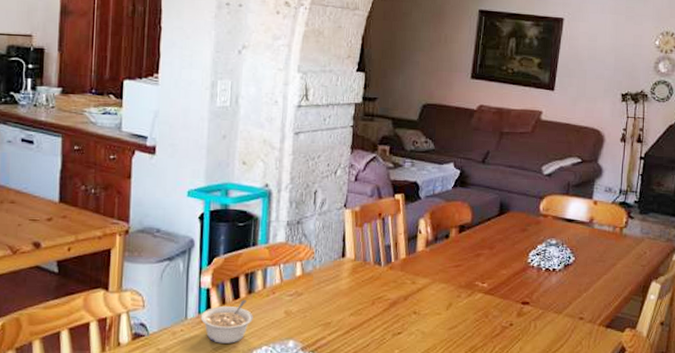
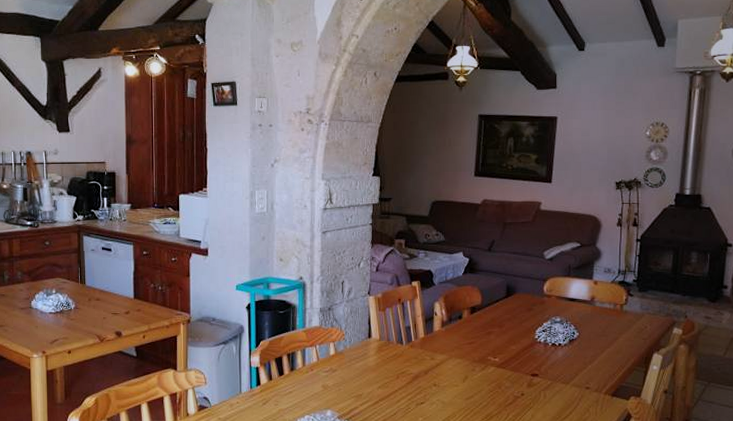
legume: present [200,299,253,343] -> none [252,376,296,413]

